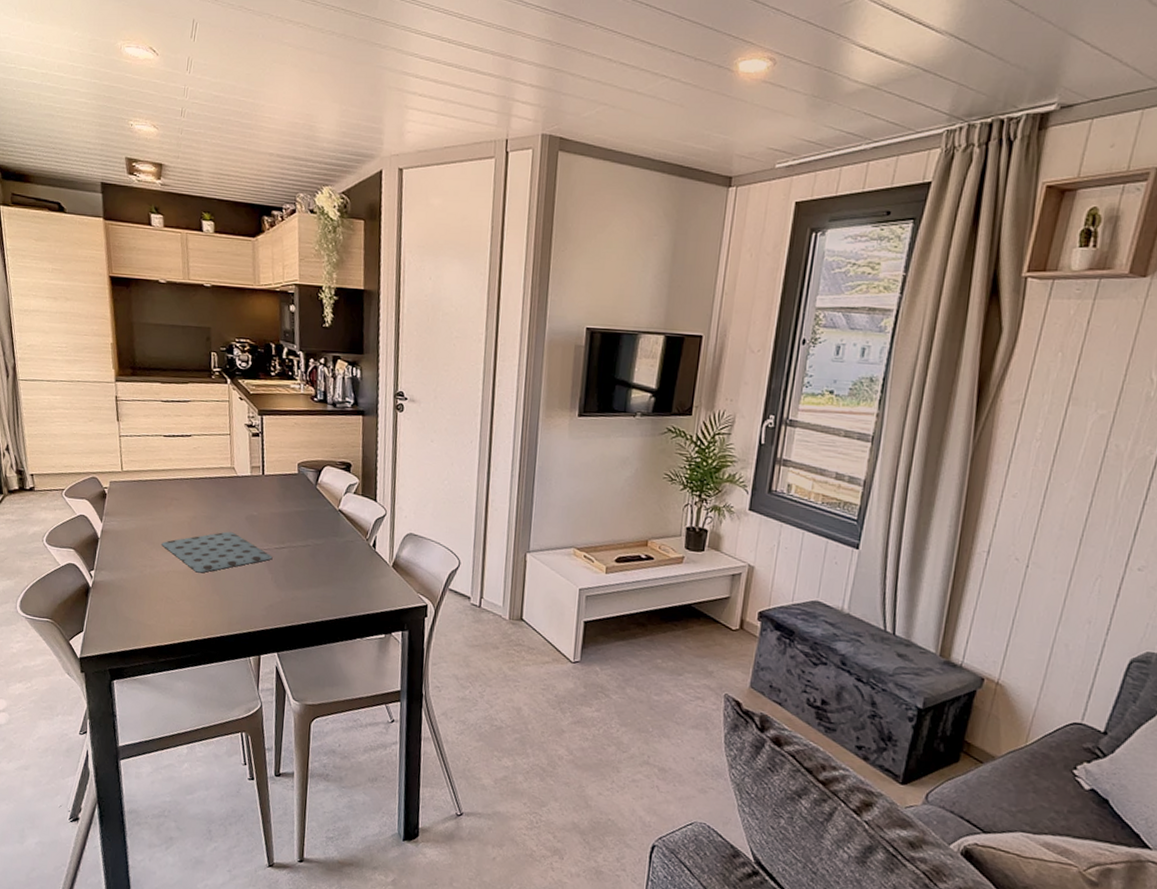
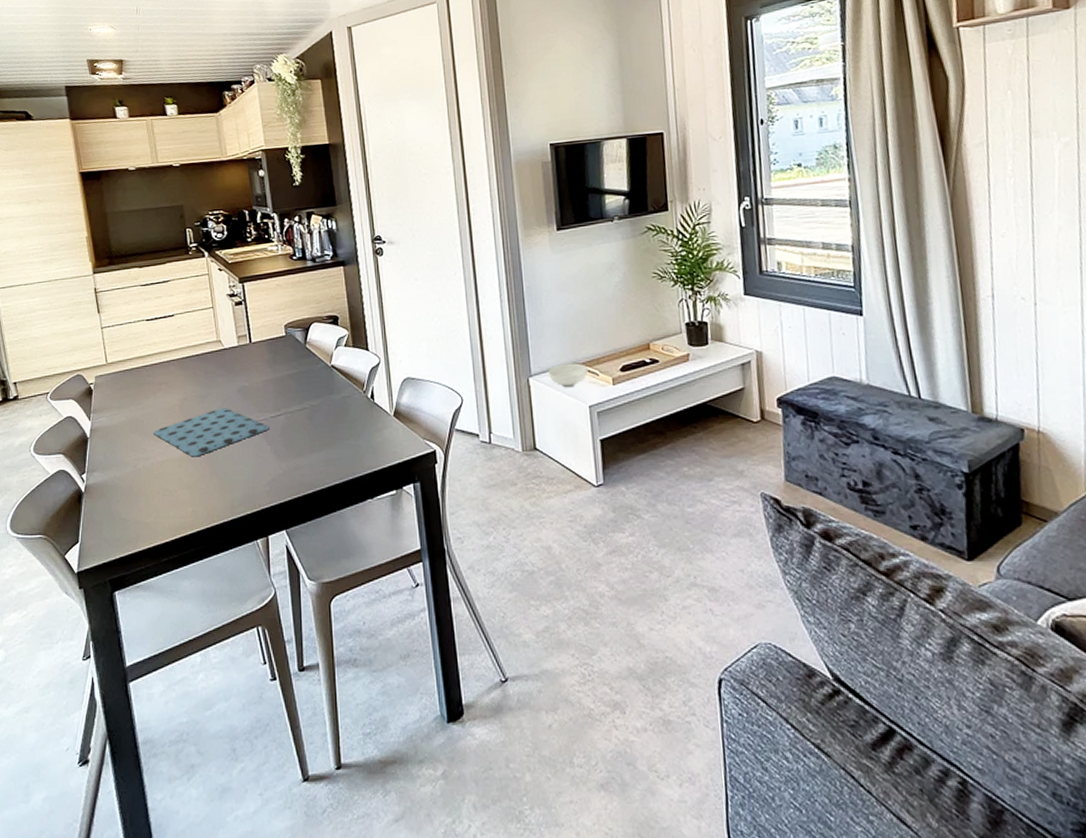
bowl: none [545,545,585,568] -> present [548,363,589,387]

